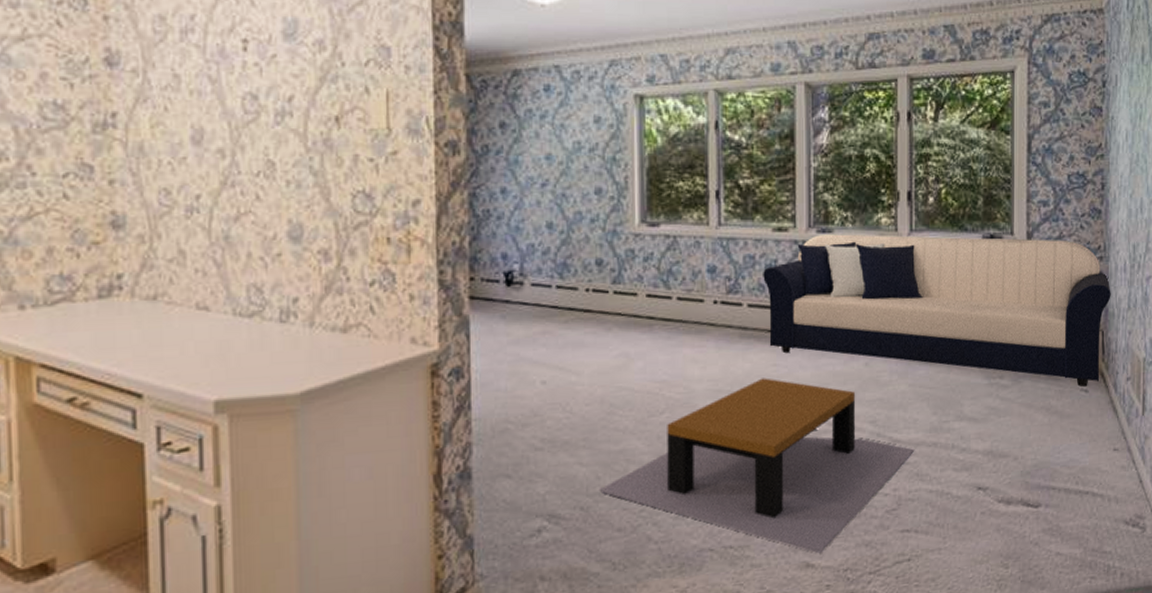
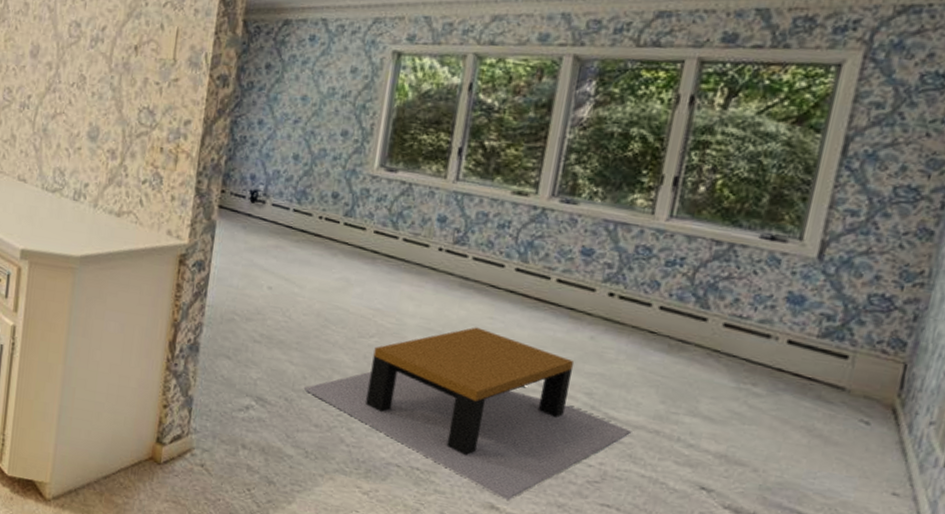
sofa: present [763,234,1111,388] -> none [489,204,929,419]

